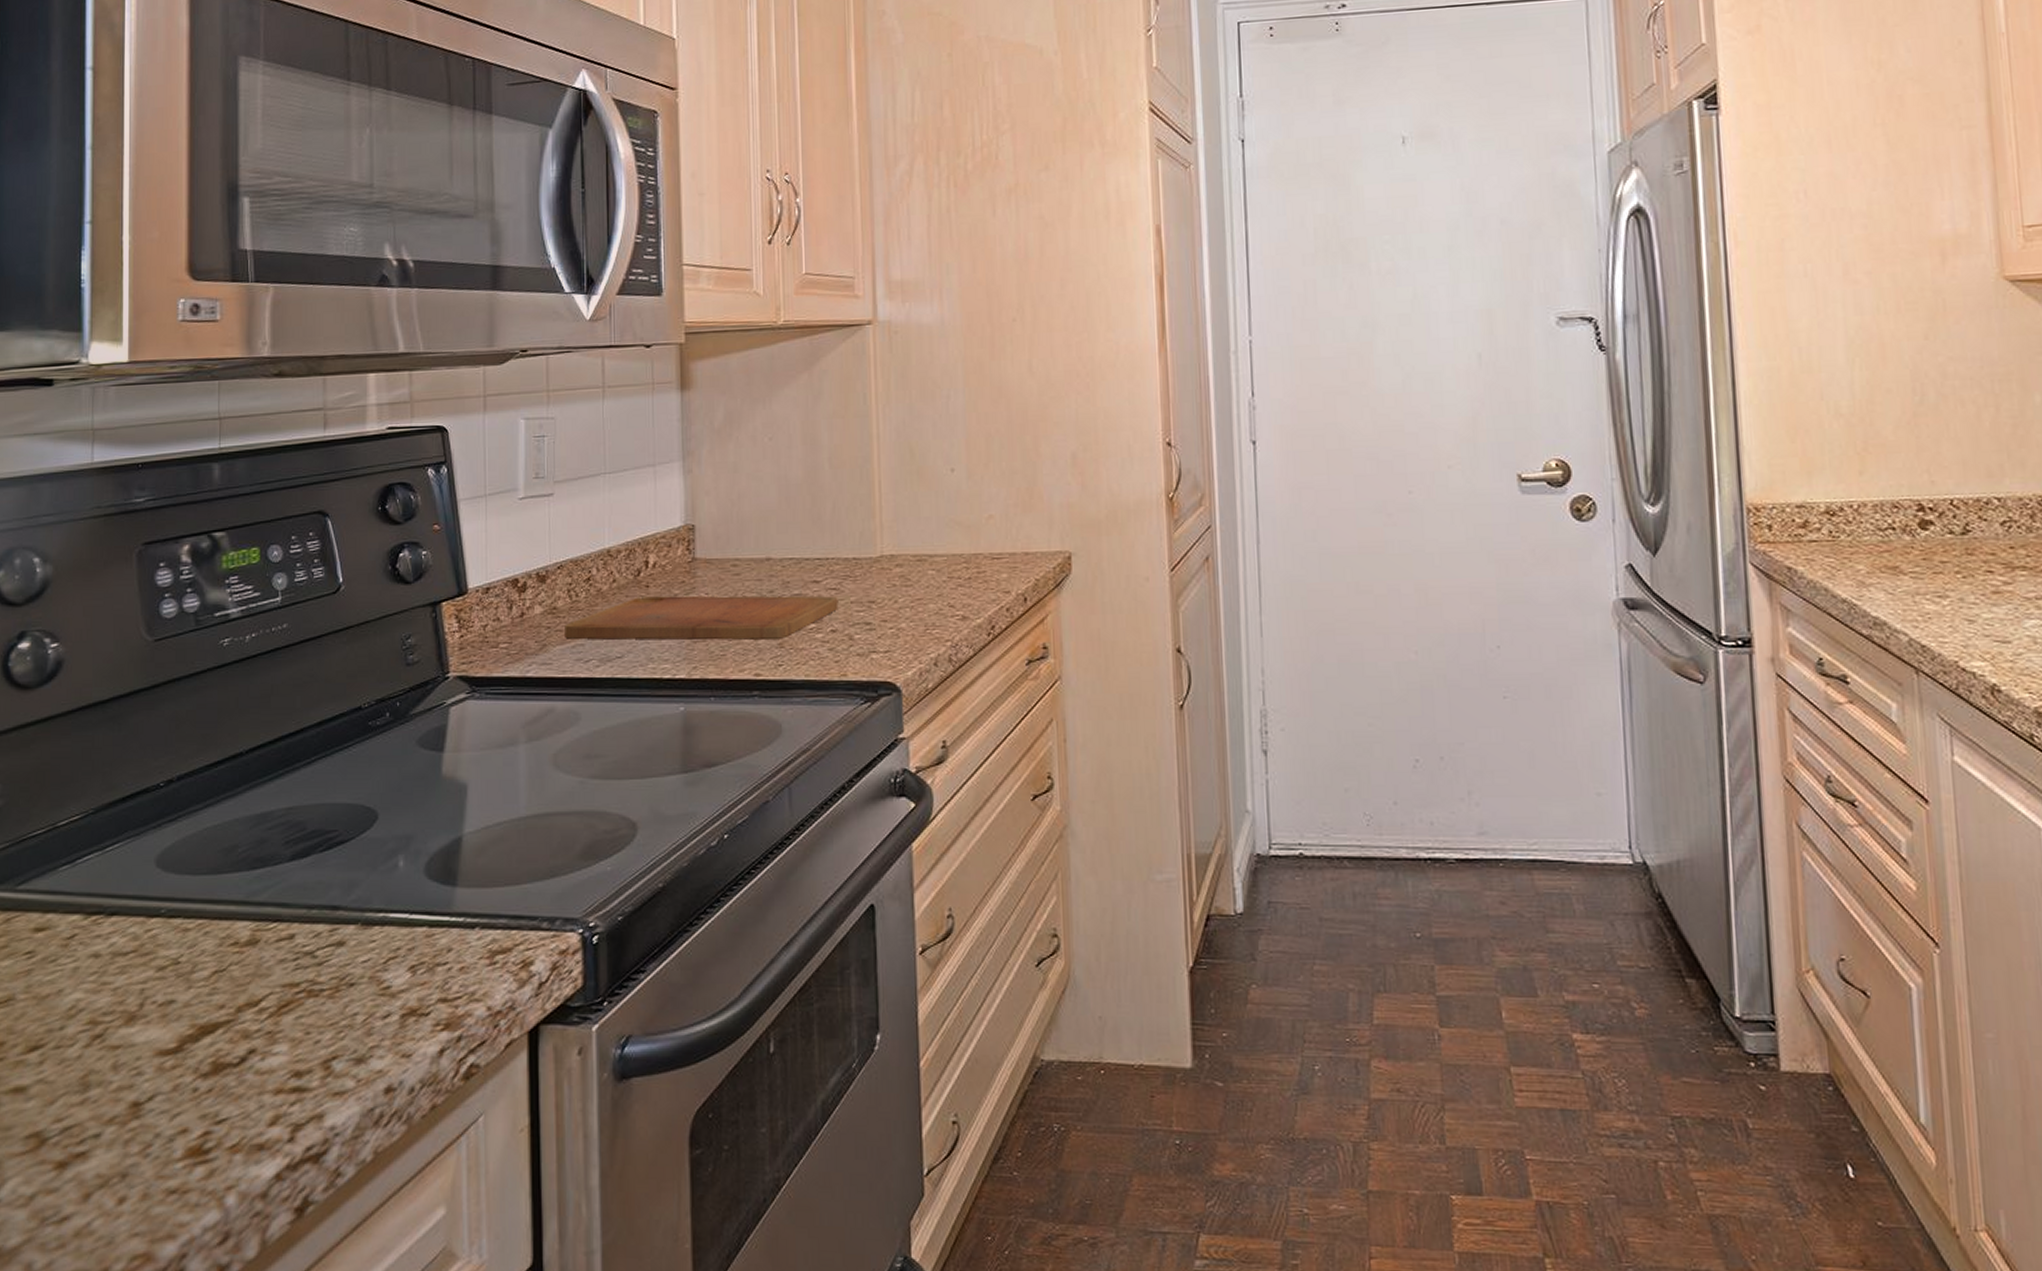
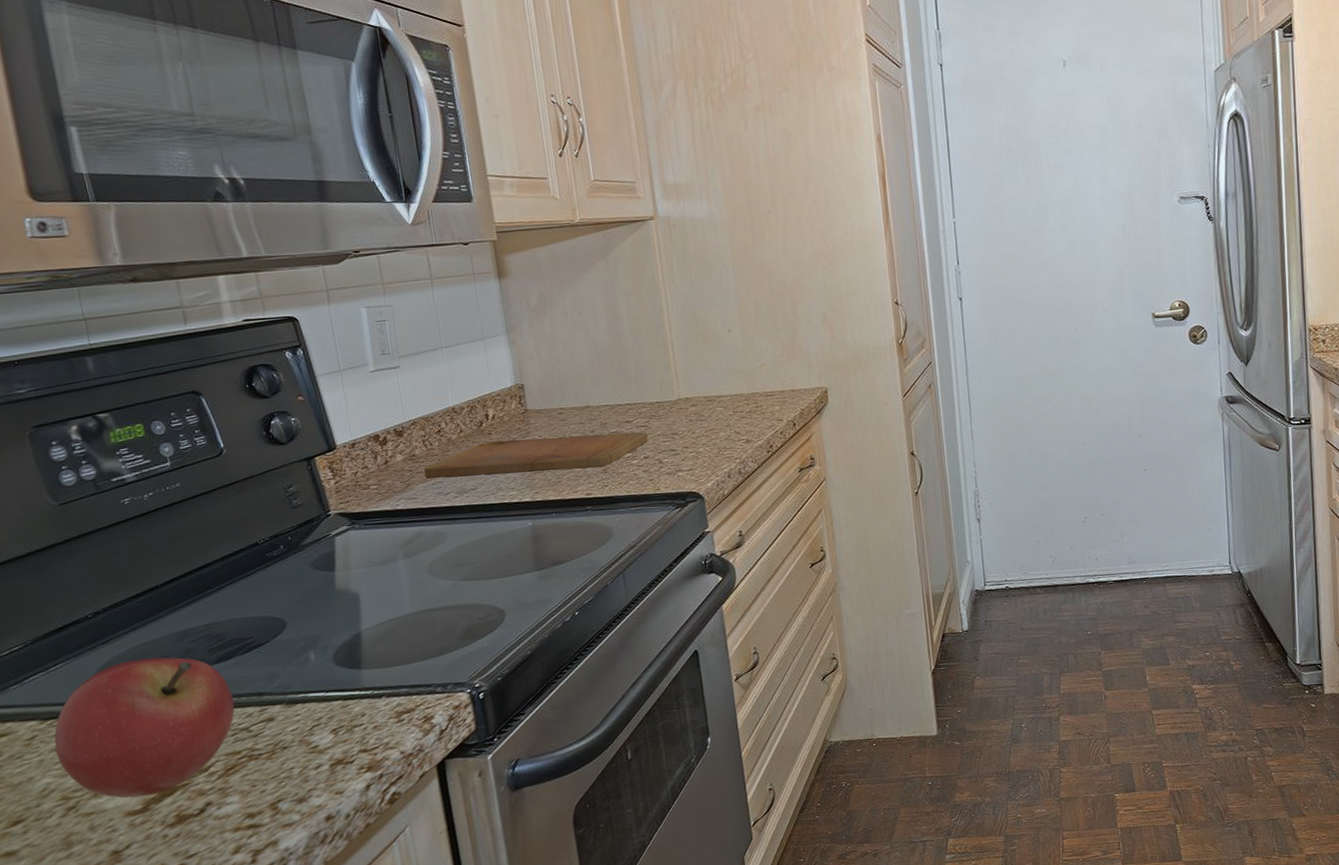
fruit: none [94,846,302,1031] -> present [54,657,235,798]

